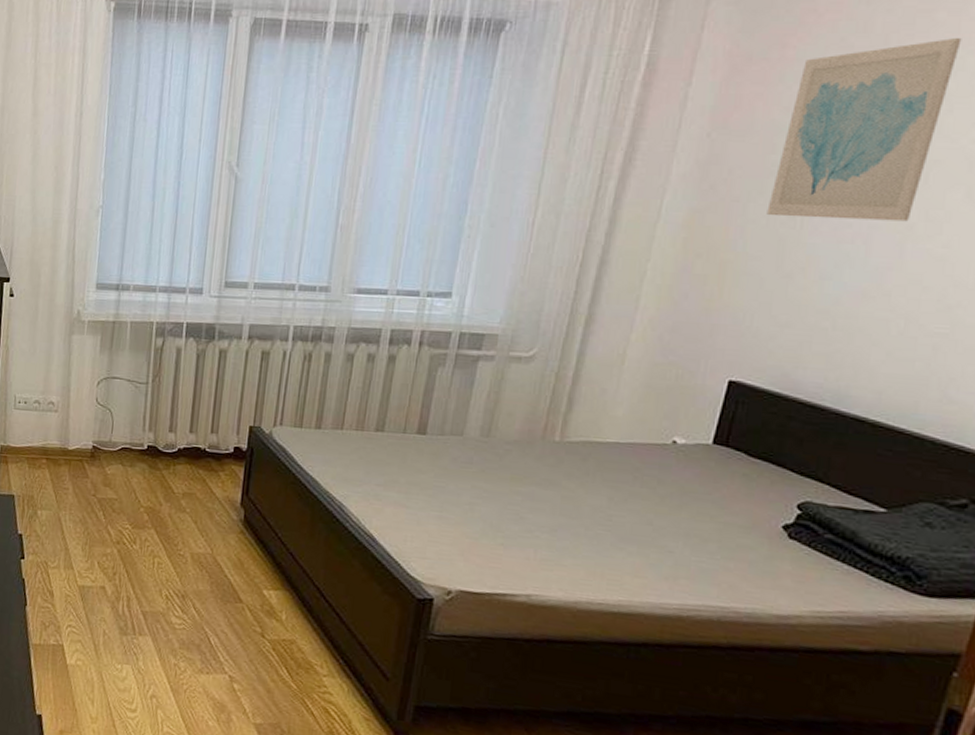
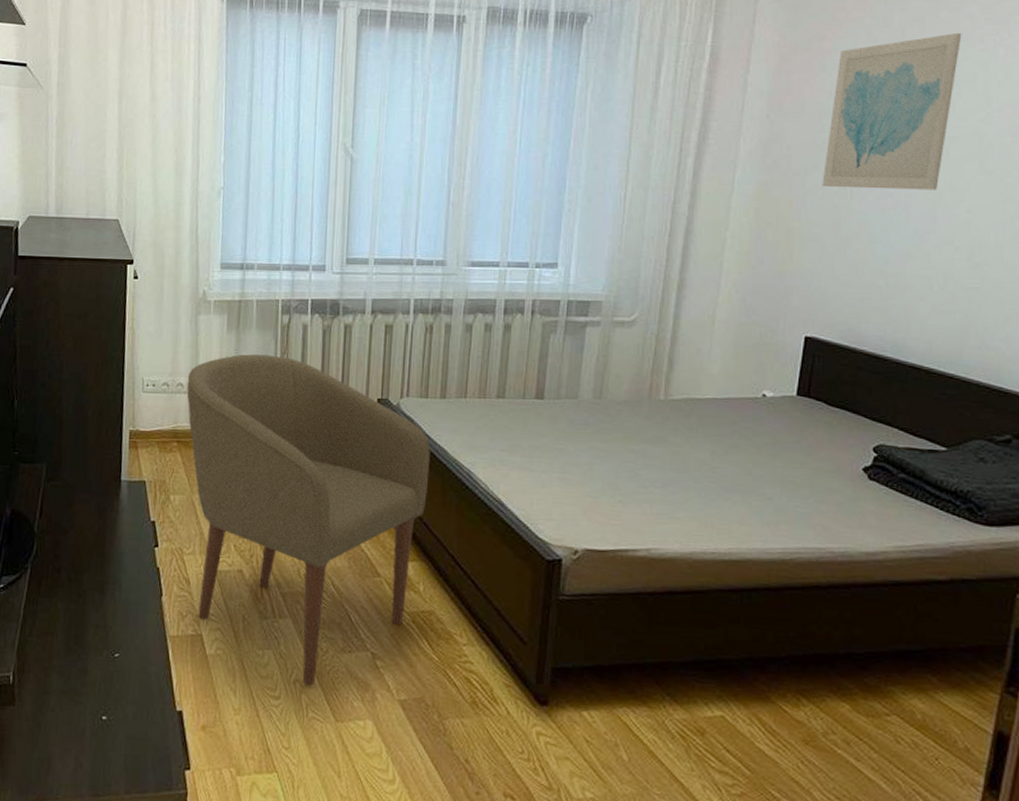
chair: none [57,375,302,702] -> present [187,354,430,686]

